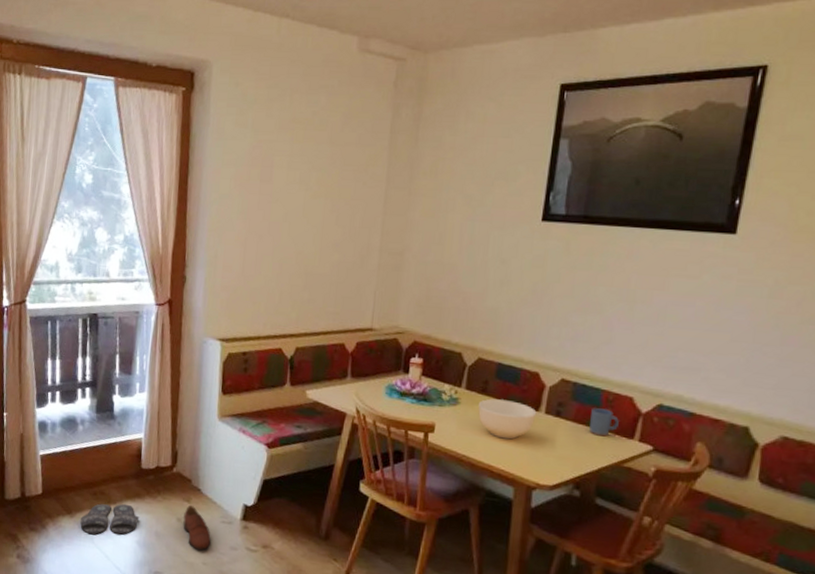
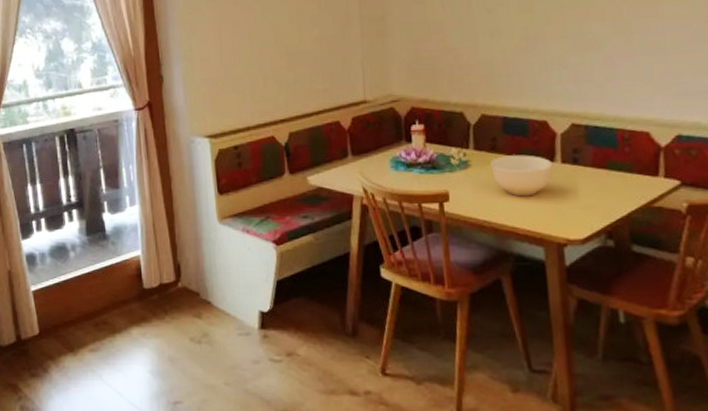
slippers: present [79,503,140,536] -> none [84,330,149,371]
shoe: present [183,504,211,550] -> none [196,320,230,370]
mug: present [589,408,619,437] -> none [609,148,640,178]

